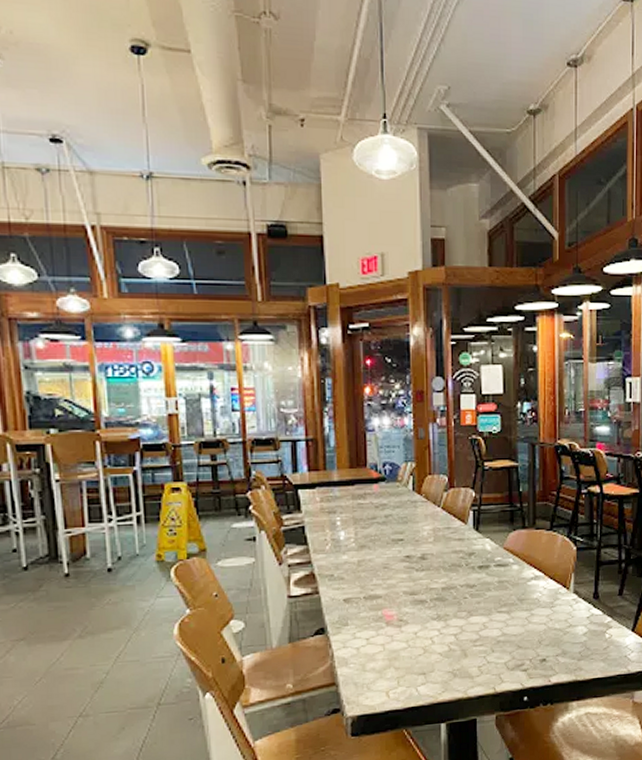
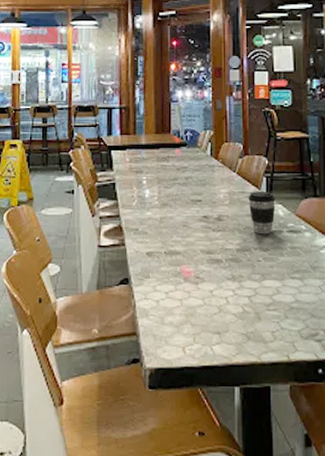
coffee cup: none [454,526,483,570] -> present [248,192,276,234]

